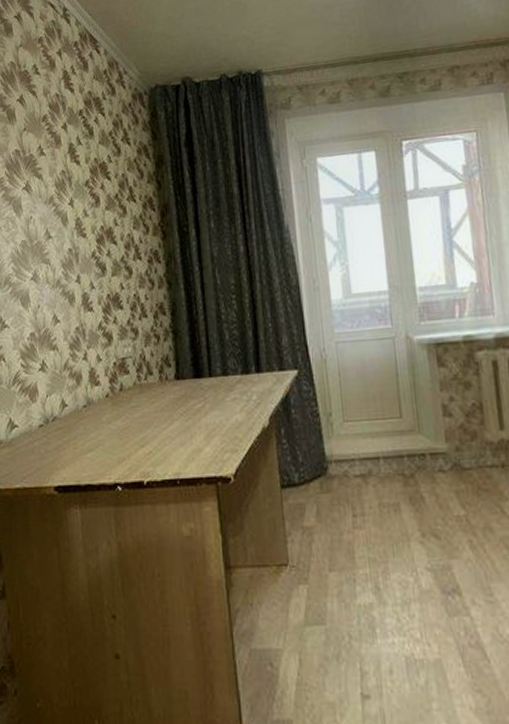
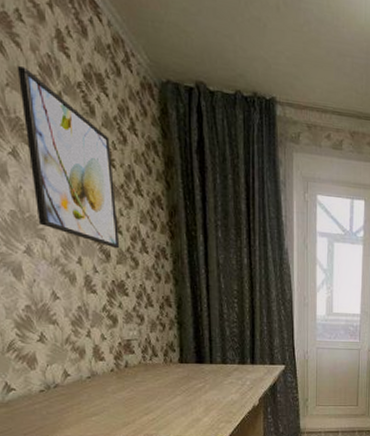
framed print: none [32,110,115,261] -> present [16,66,120,249]

